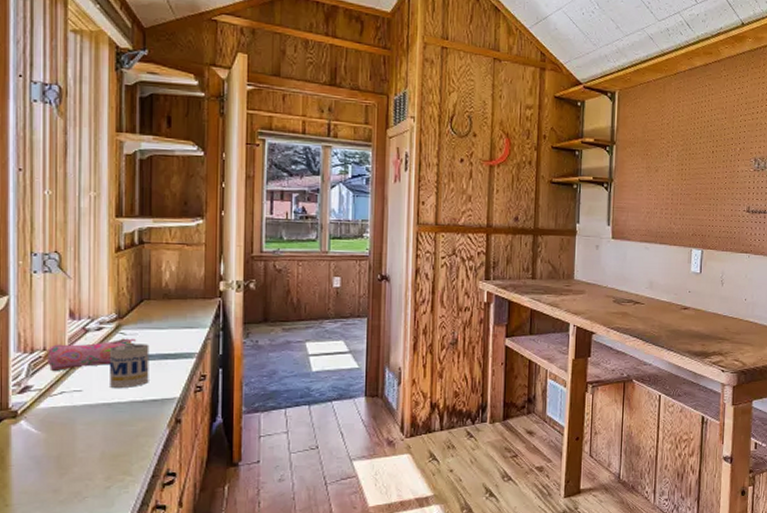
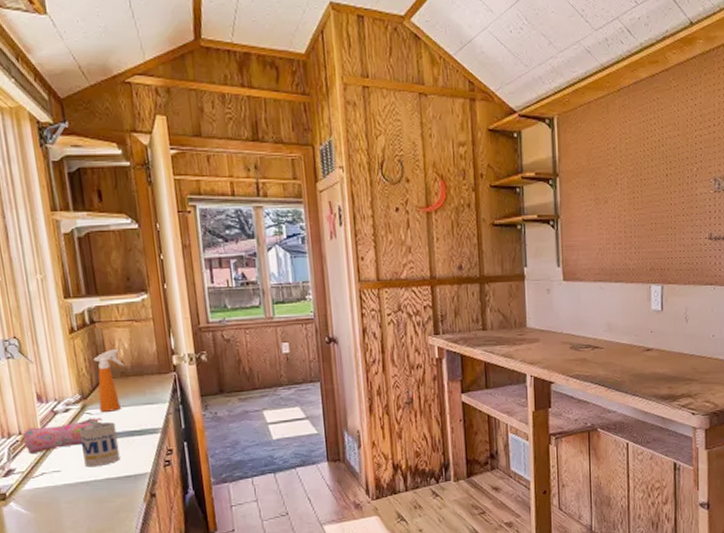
spray bottle: none [134,270,169,333] -> present [93,348,125,412]

